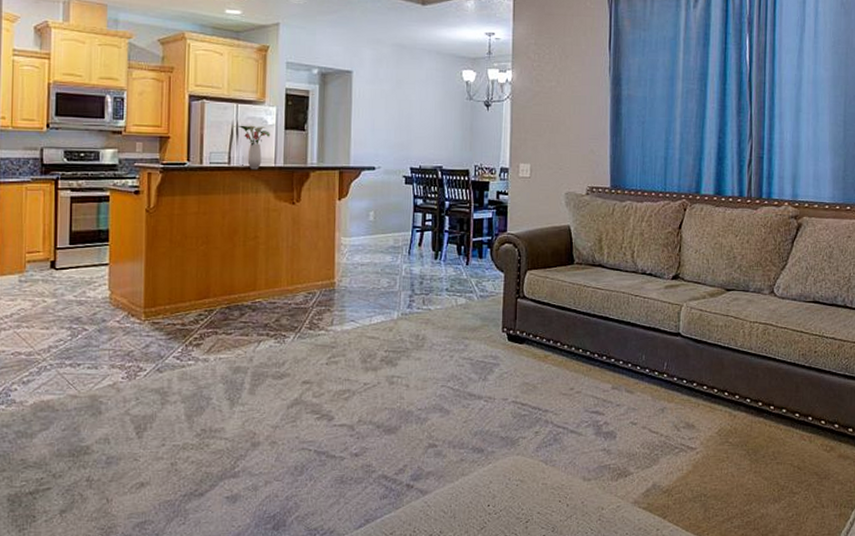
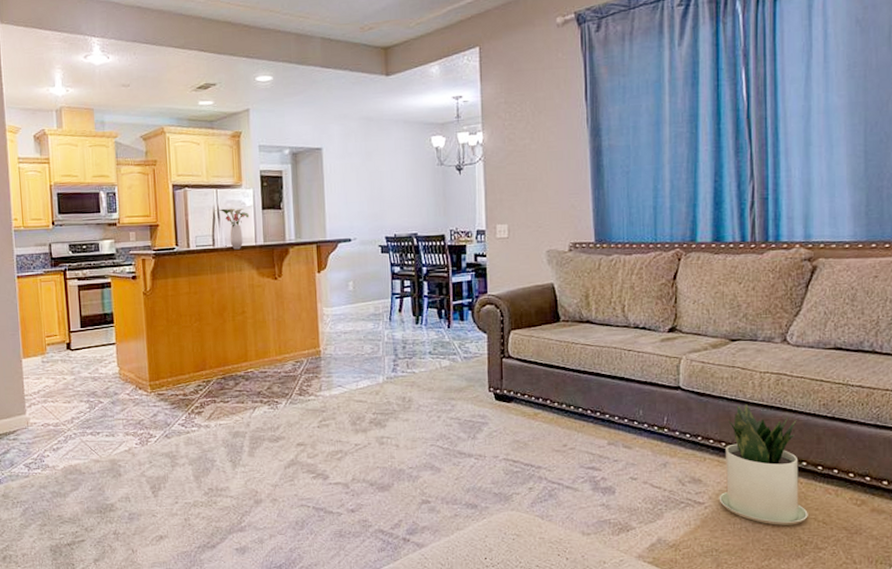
planter: none [709,352,786,471] -> present [719,404,808,525]

